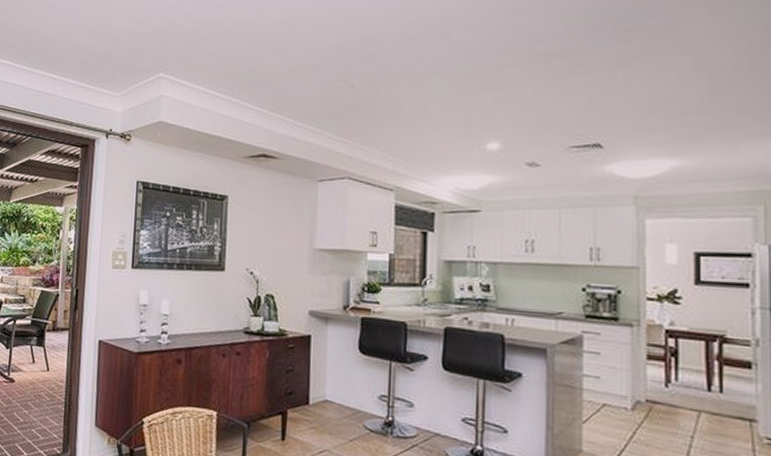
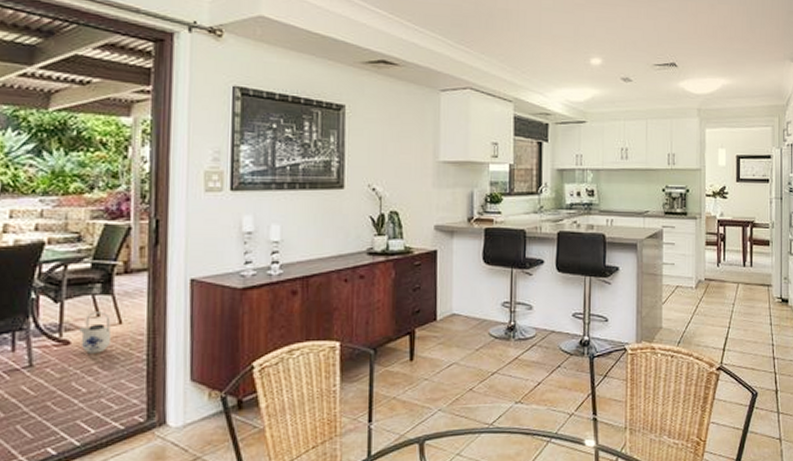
teapot: none [21,359,42,392] -> present [79,312,112,353]

